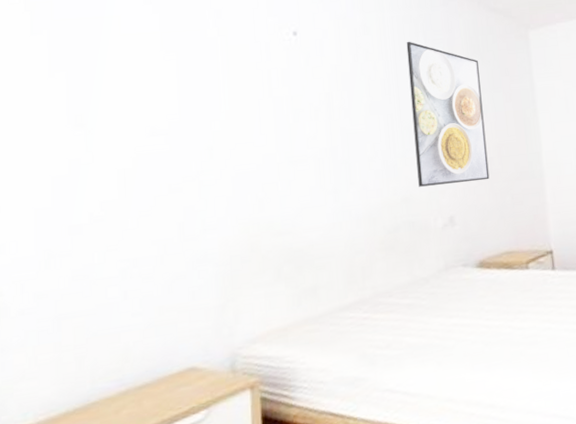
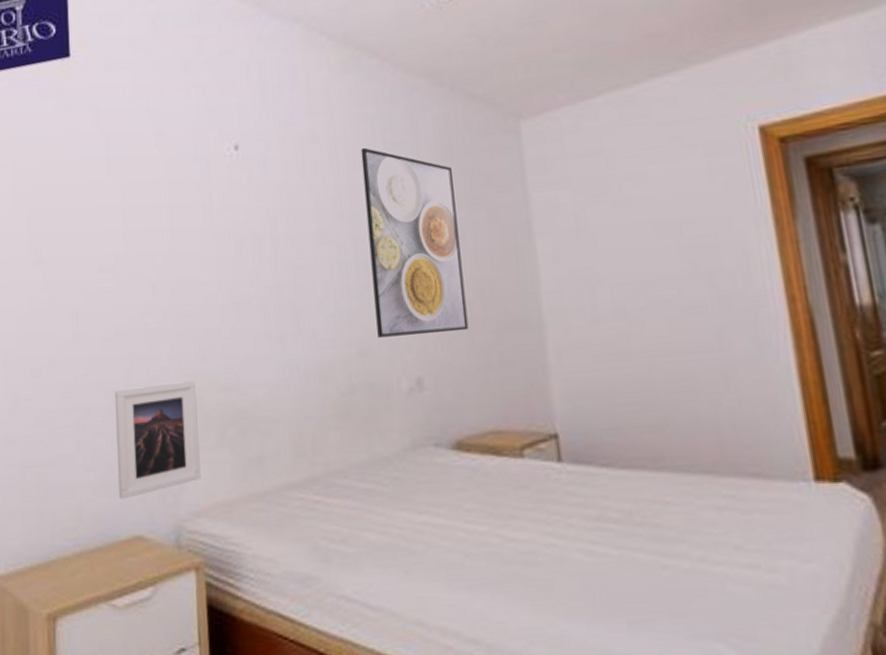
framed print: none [167,228,257,338] -> present [115,380,201,500]

